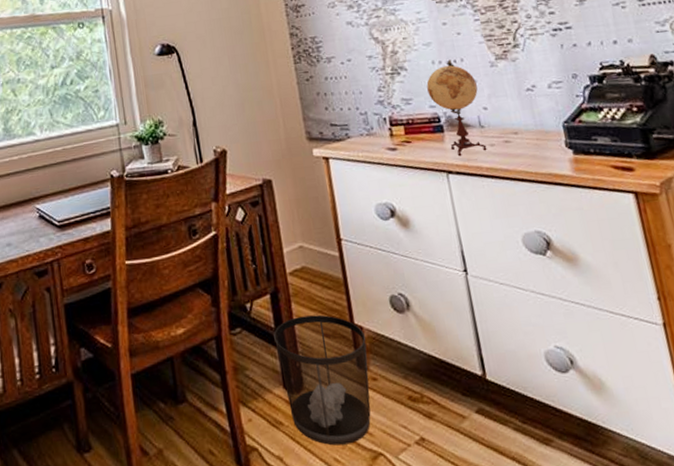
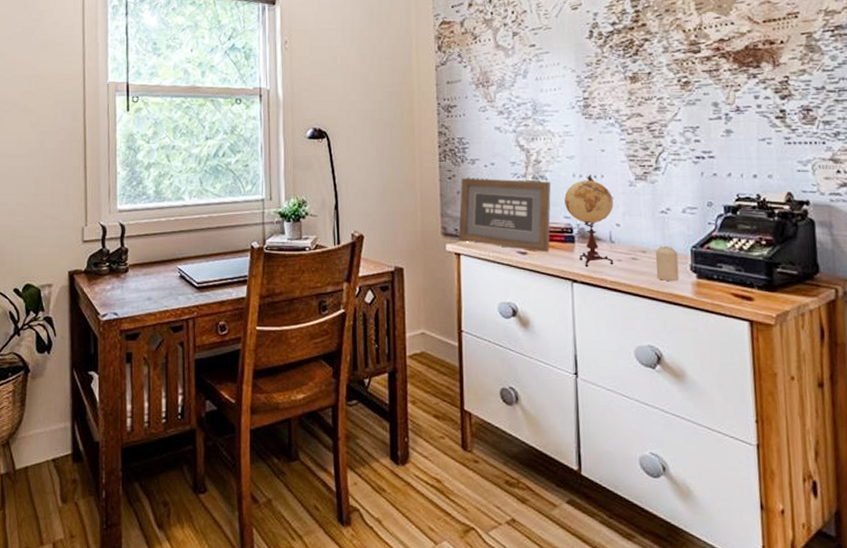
waste bin: present [273,314,371,446] -> none [387,397,473,516]
picture frame: none [319,71,420,146] -> present [458,178,552,253]
candle: none [526,124,556,162] -> present [655,246,679,282]

